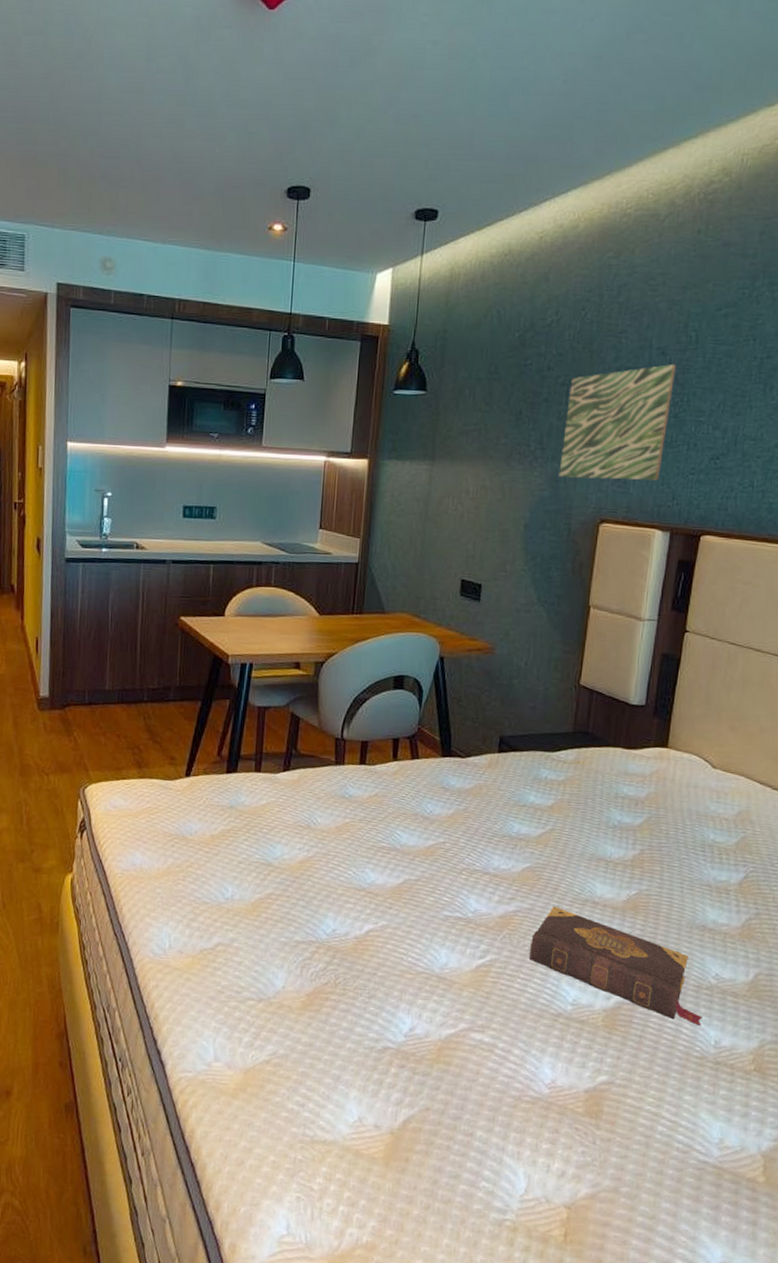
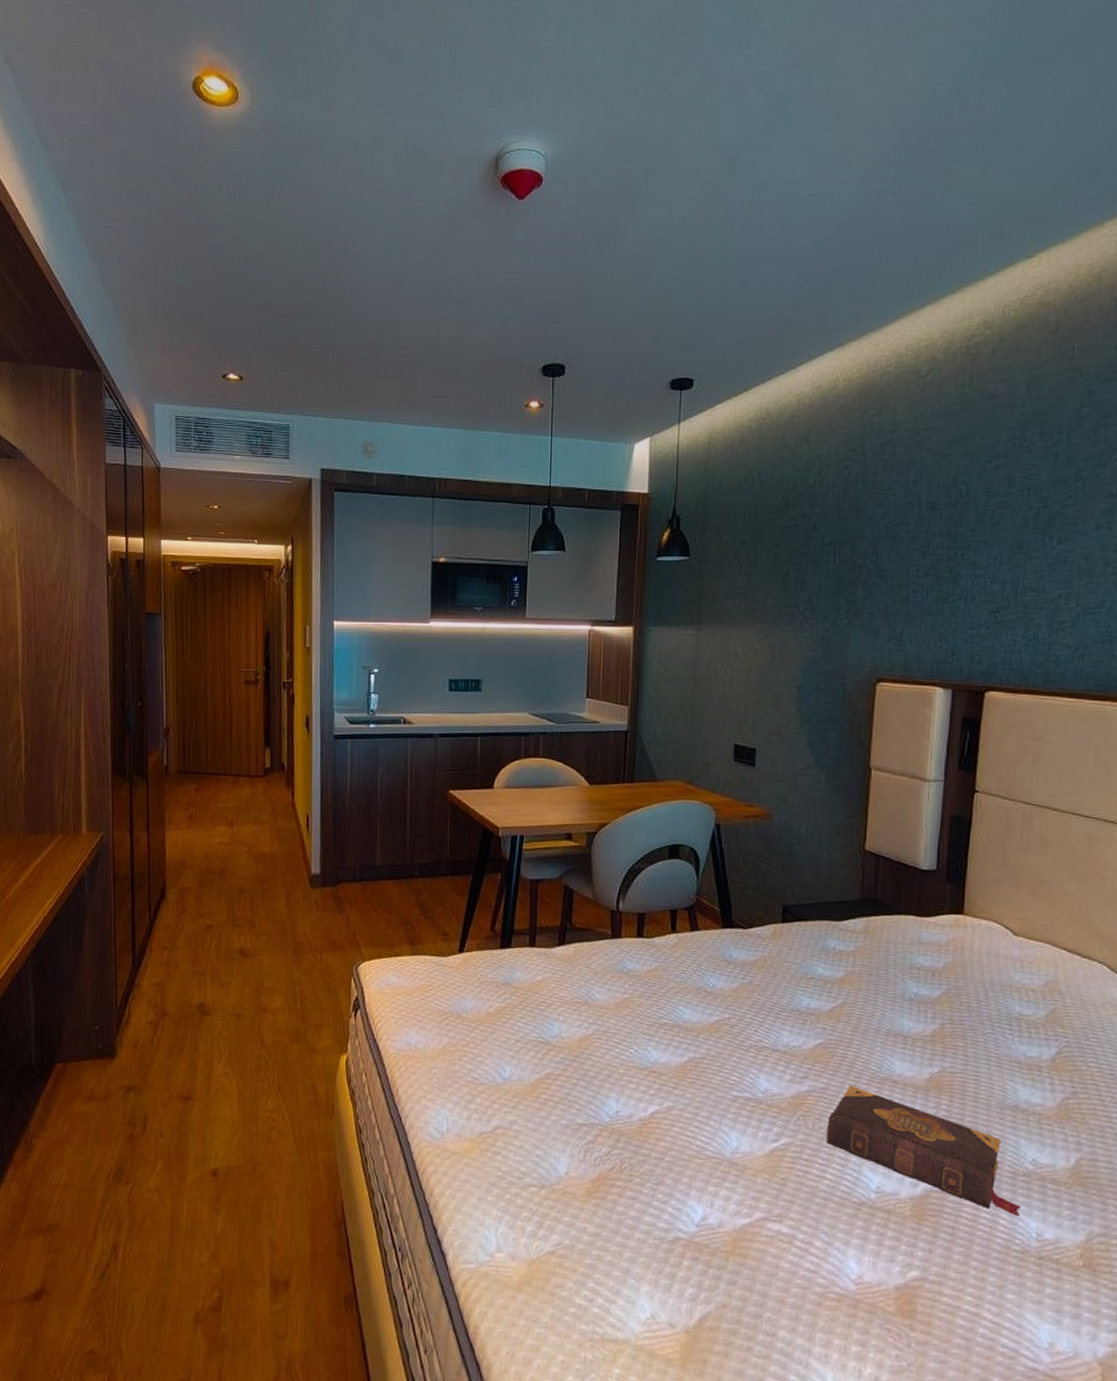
wall art: present [558,363,676,481] -> none [830,518,947,638]

